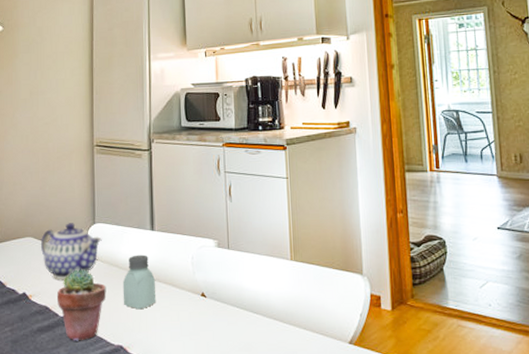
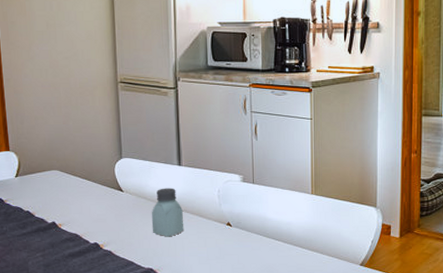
teapot: present [41,223,102,279] -> none [67,157,130,210]
potted succulent: present [57,269,107,341] -> none [87,201,136,265]

